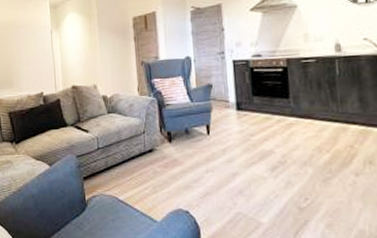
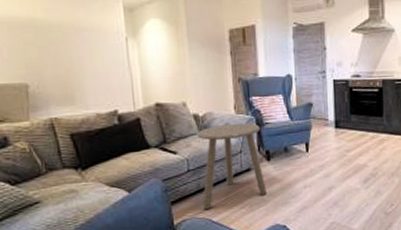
side table: none [105,104,169,187] -> present [196,123,267,209]

